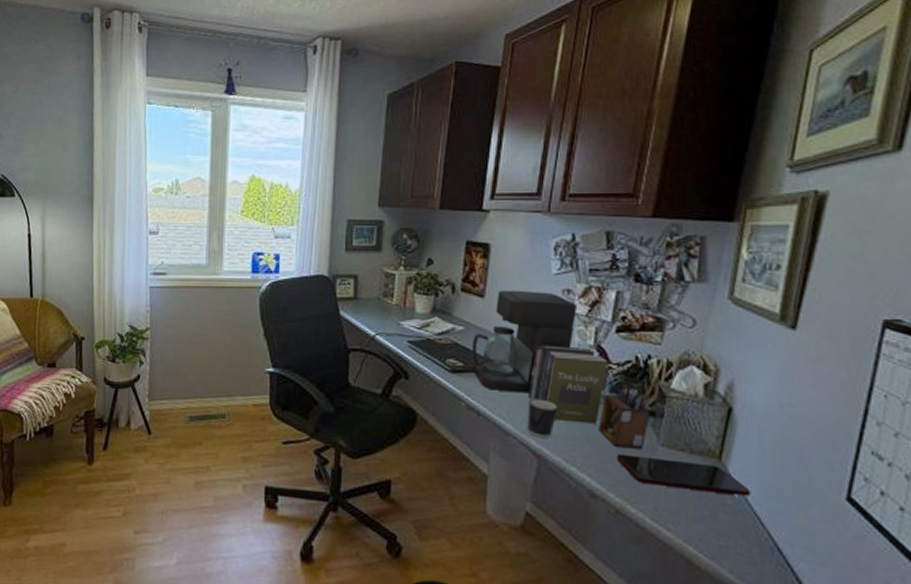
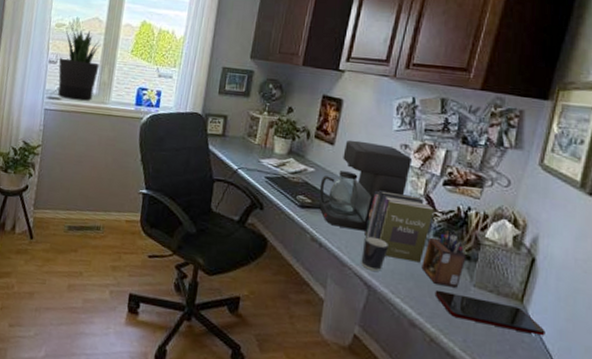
planter: none [160,190,207,275] -> present [58,26,101,102]

